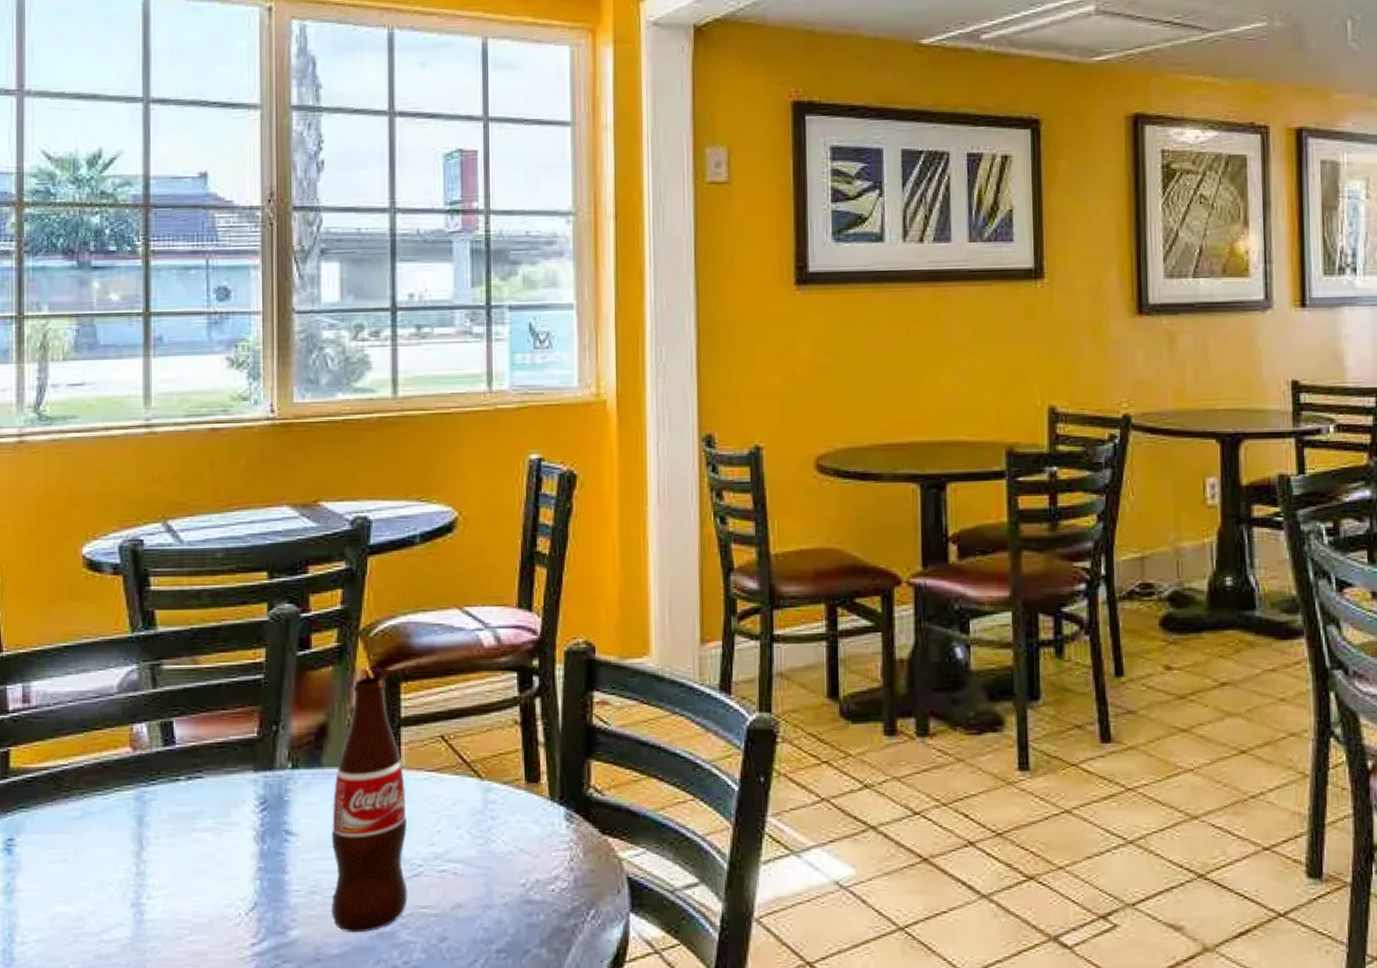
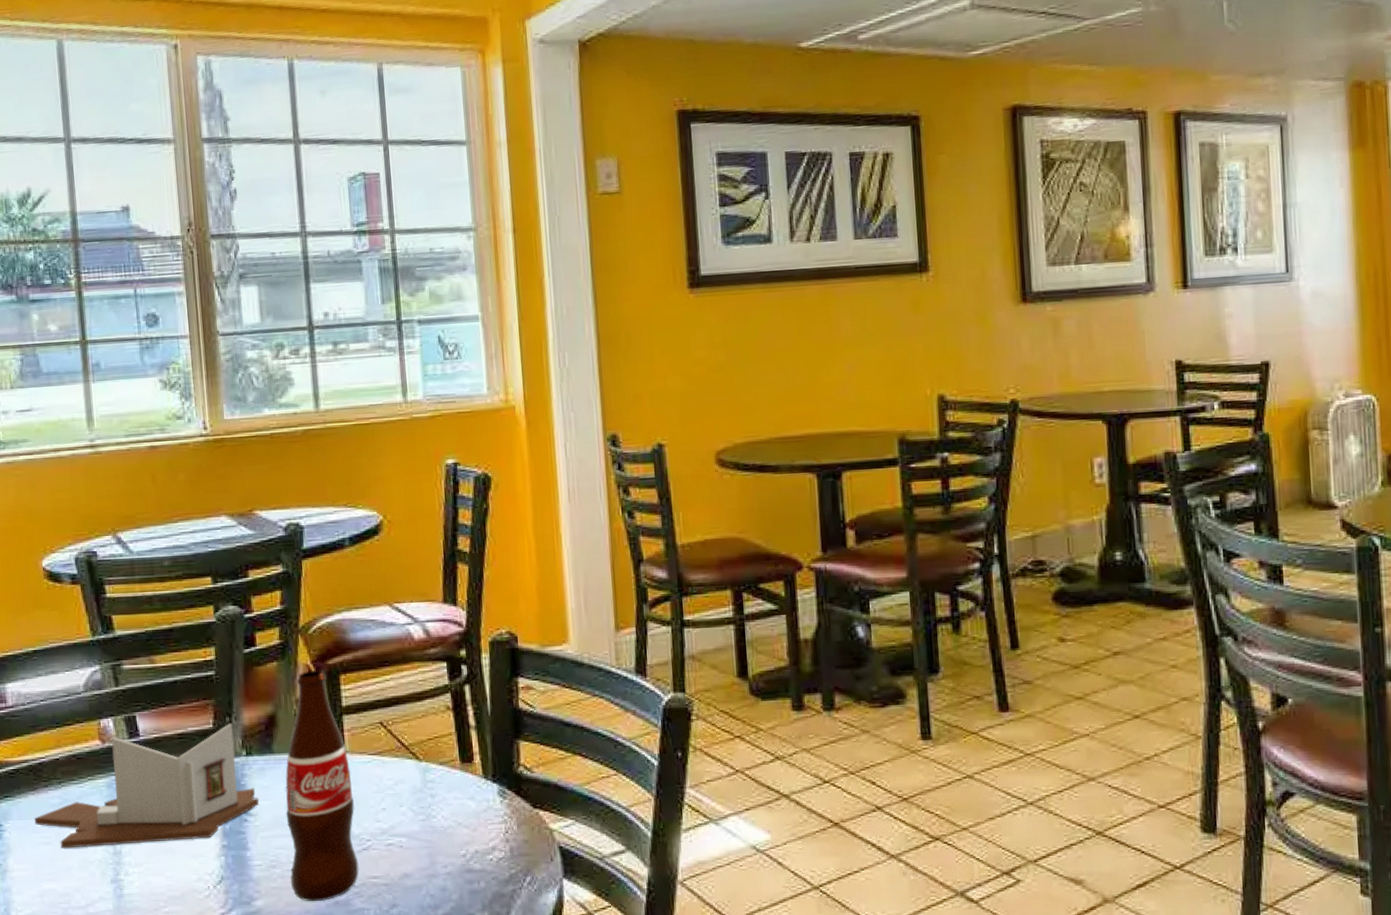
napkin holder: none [51,732,302,867] -> present [35,723,259,849]

